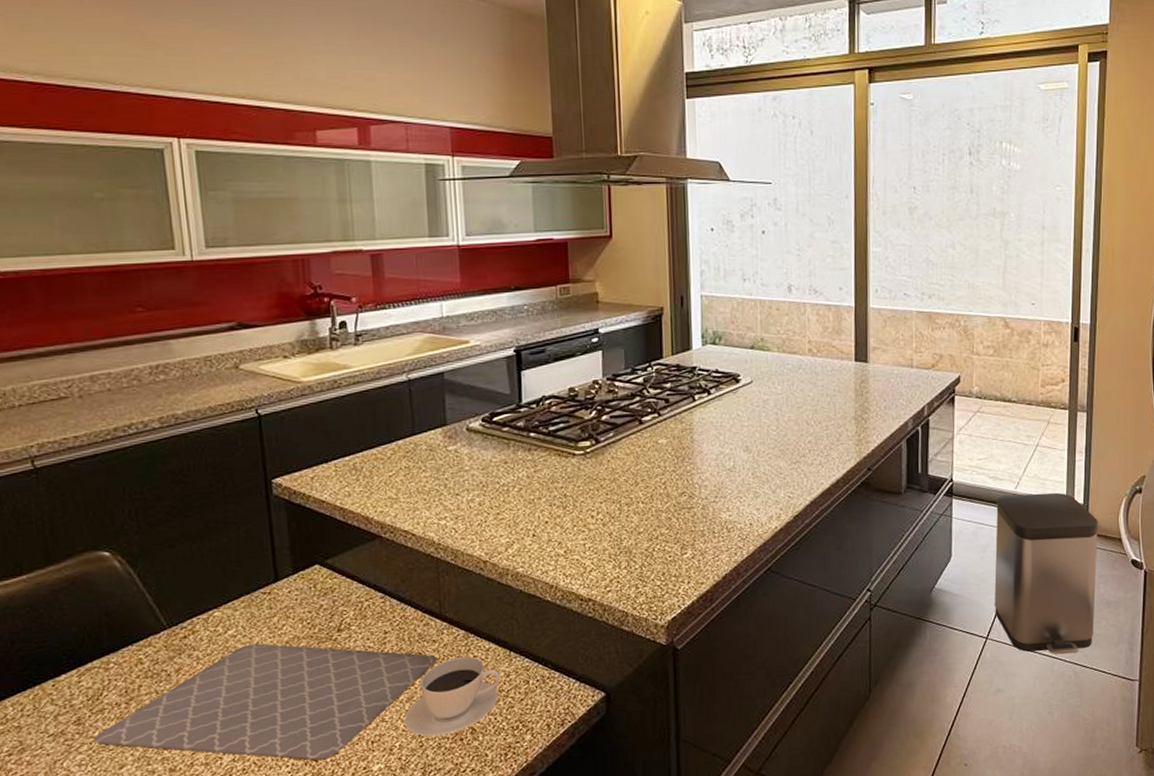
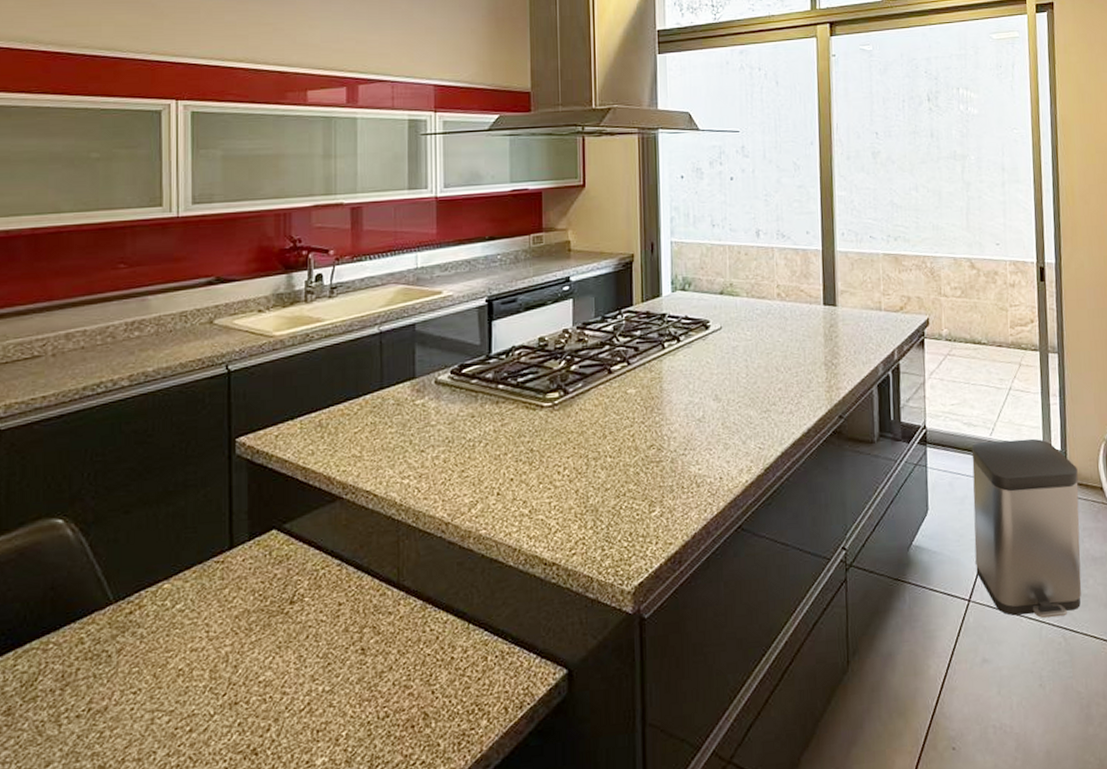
placemat: present [94,643,438,761] -> none [22,618,392,754]
teacup: present [404,656,501,737] -> none [353,630,458,724]

